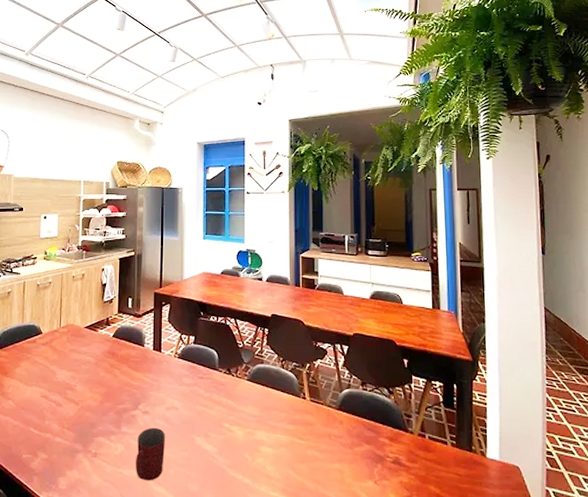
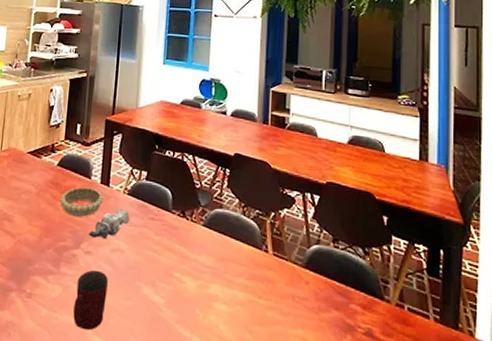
decorative bowl: none [117,354,157,381] -> present [59,186,104,217]
teapot: none [145,371,181,400] -> present [89,209,130,240]

